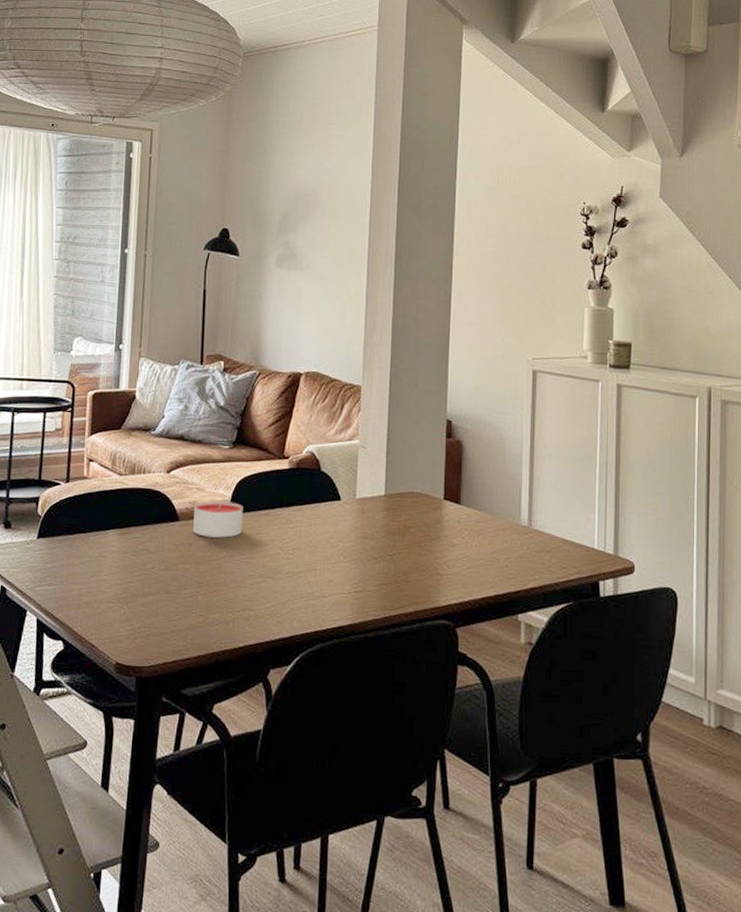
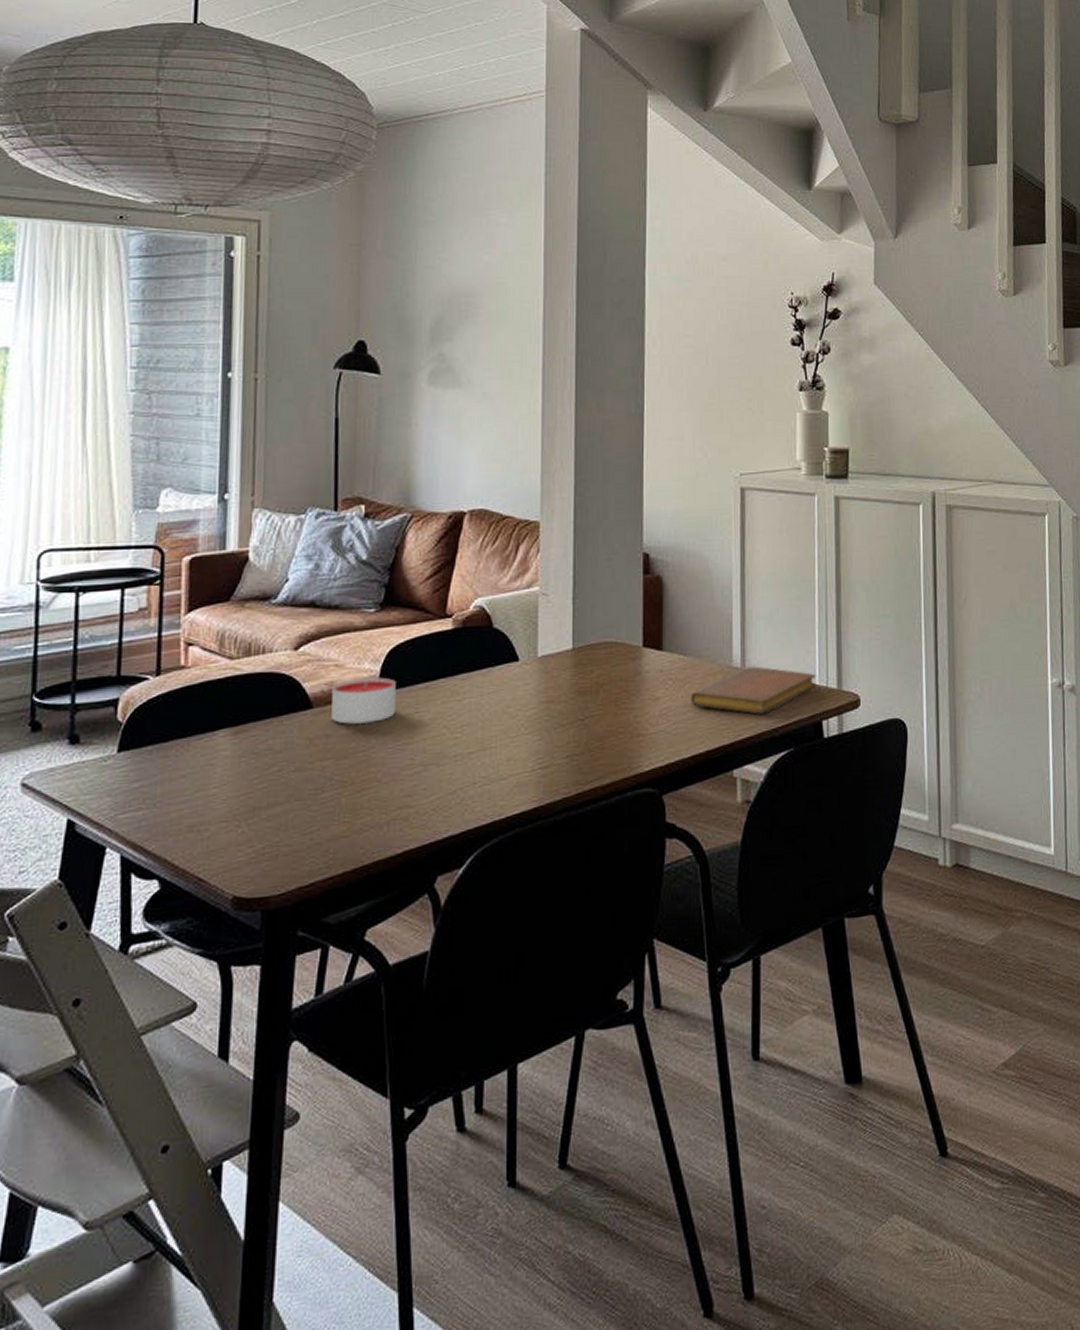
notebook: none [483,526,595,569] -> present [690,666,816,715]

